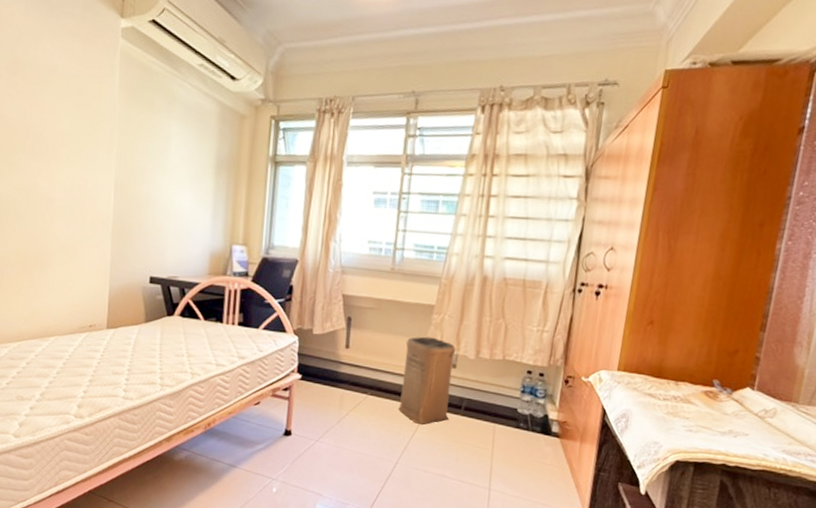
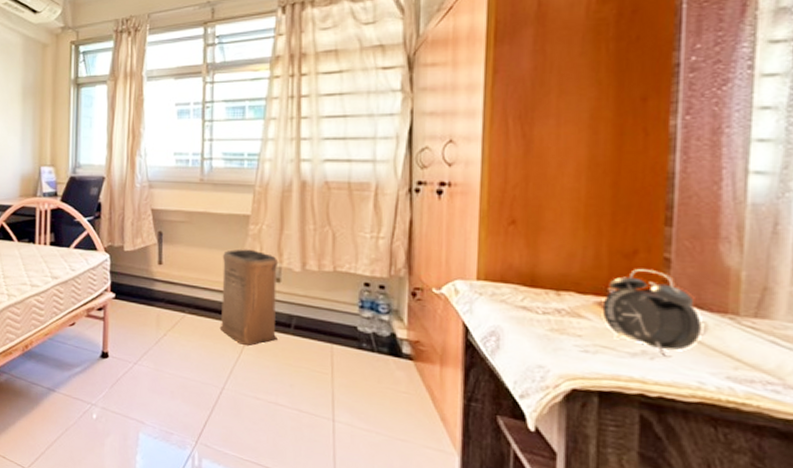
alarm clock: none [706,364,774,435] -> present [602,268,702,356]

